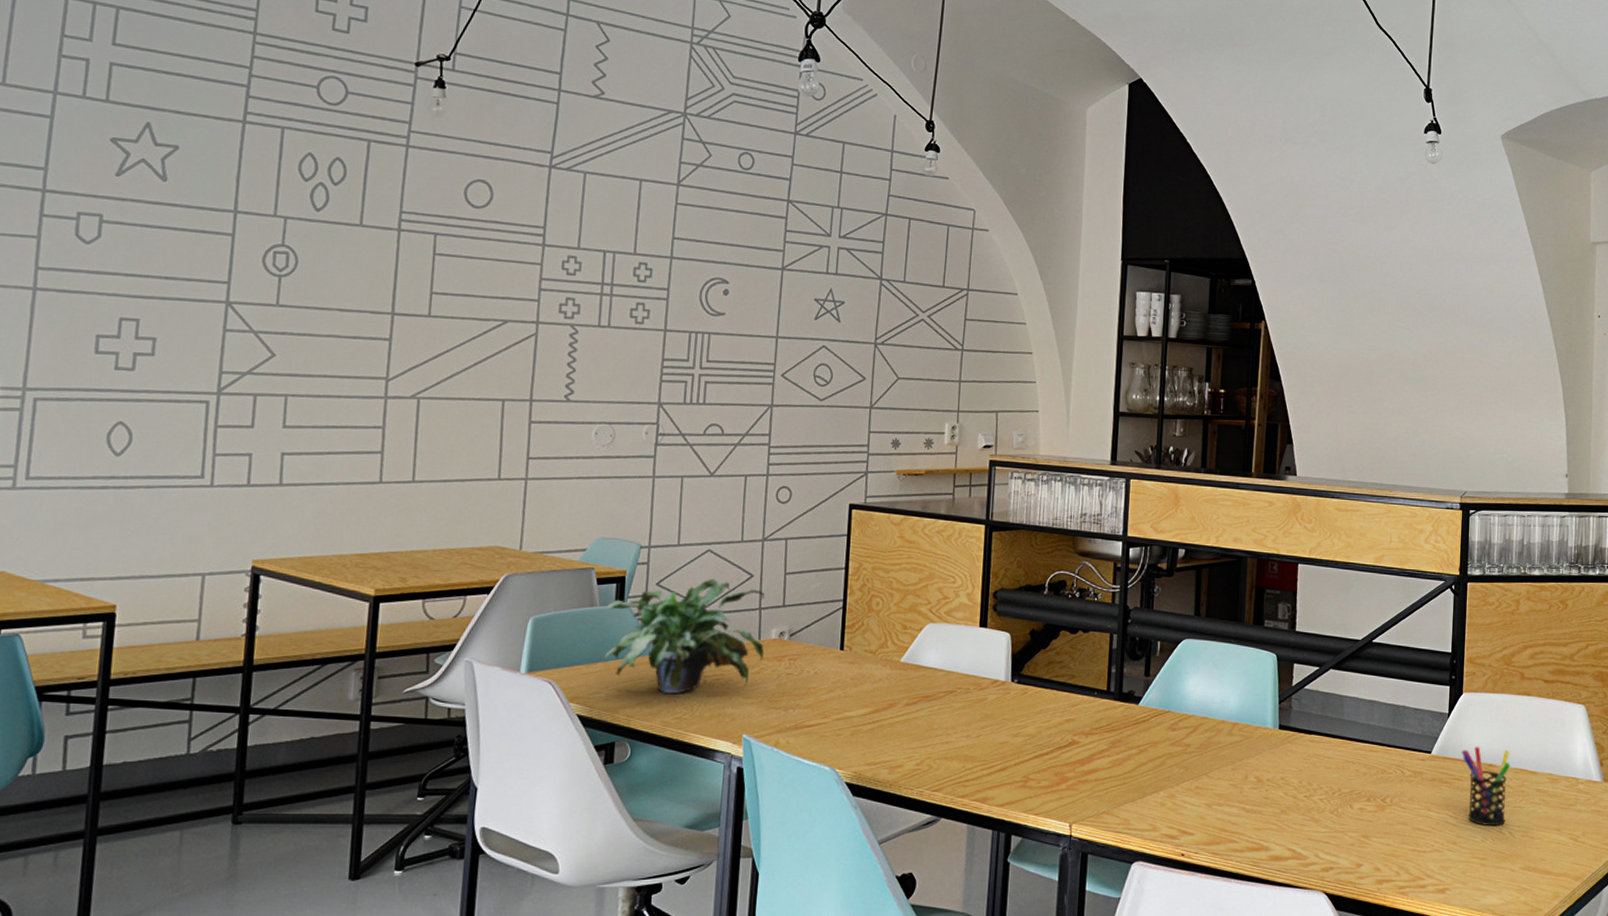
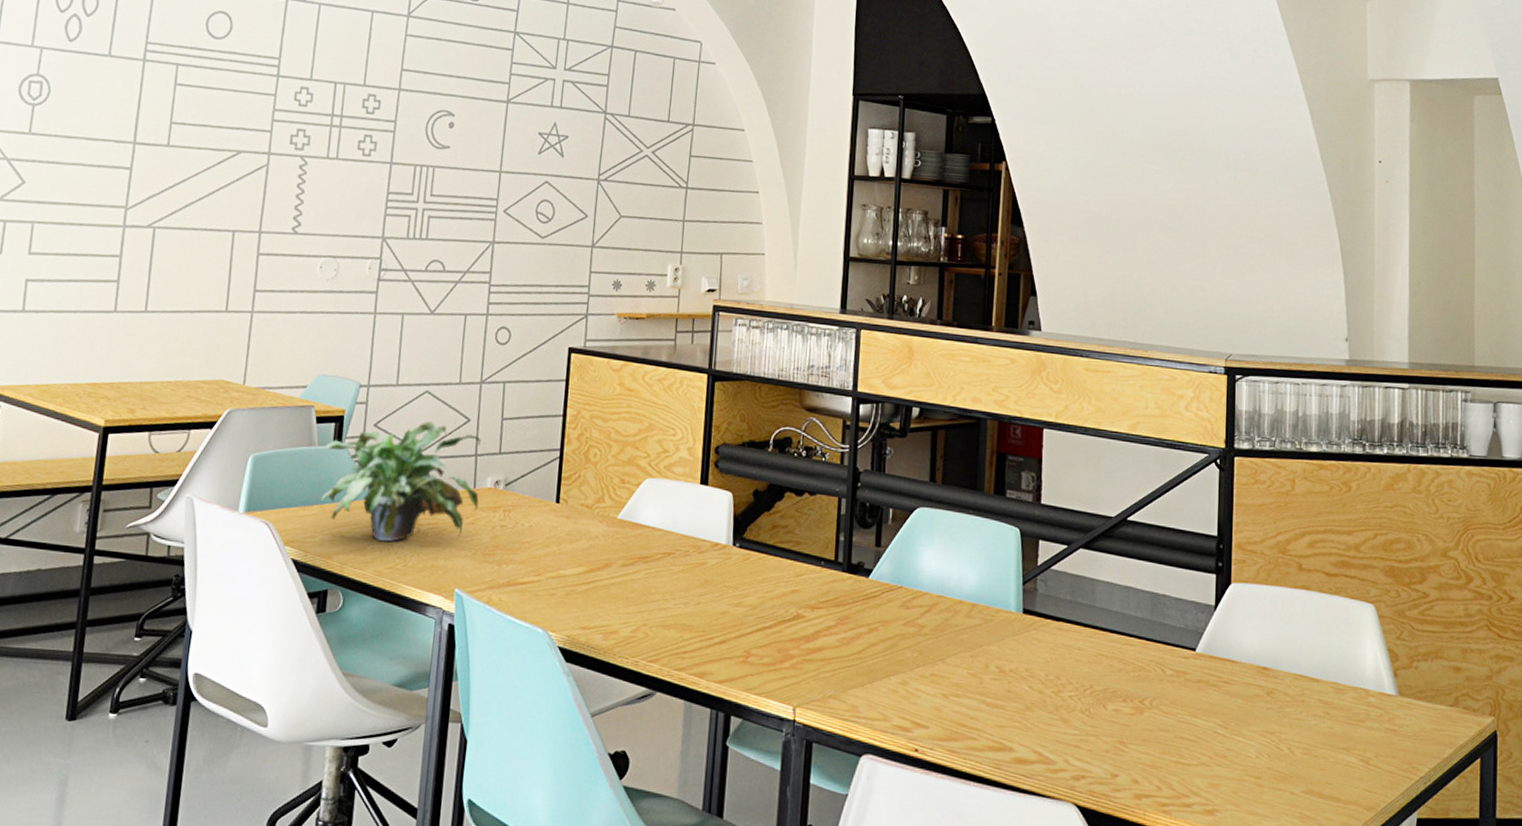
pen holder: present [1461,746,1511,827] -> none [1230,645,1289,741]

